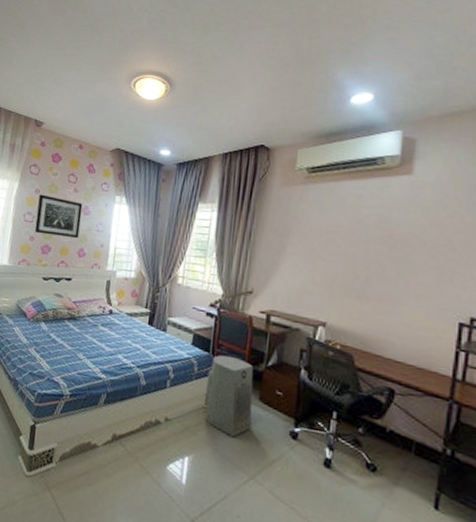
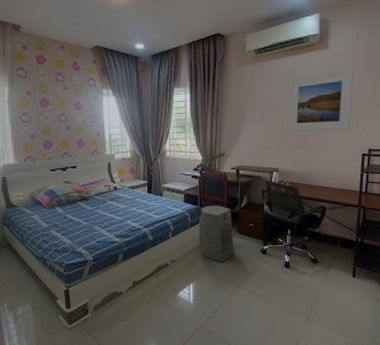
wall art: present [34,194,83,239] -> none [31,95,76,132]
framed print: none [345,205,451,287] -> present [288,70,354,131]

